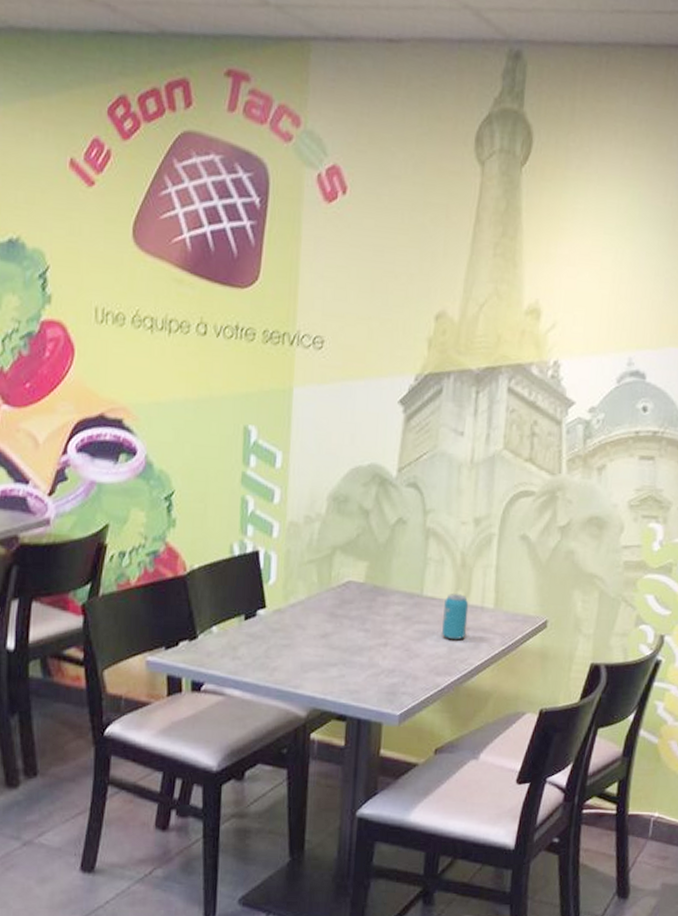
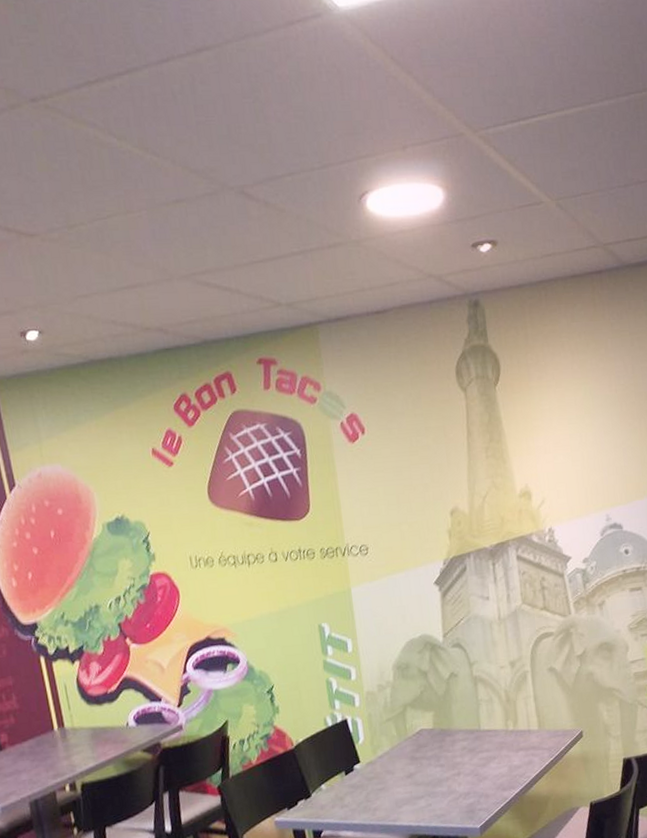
beverage can: present [442,594,469,640] -> none [498,723,520,761]

